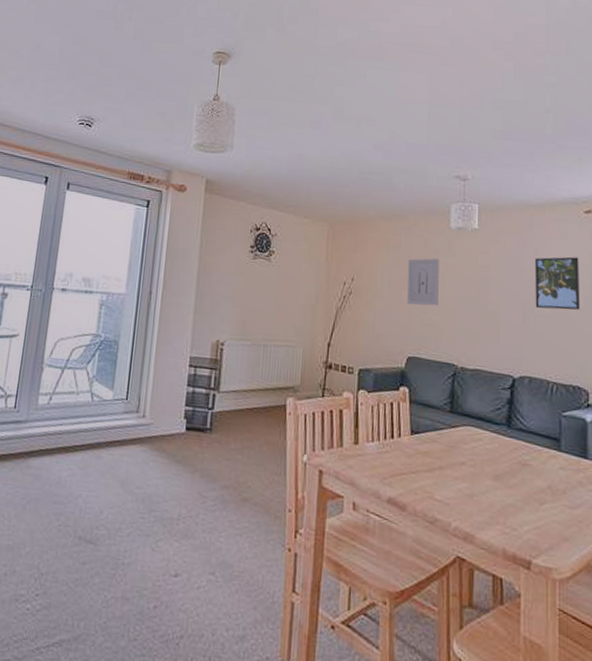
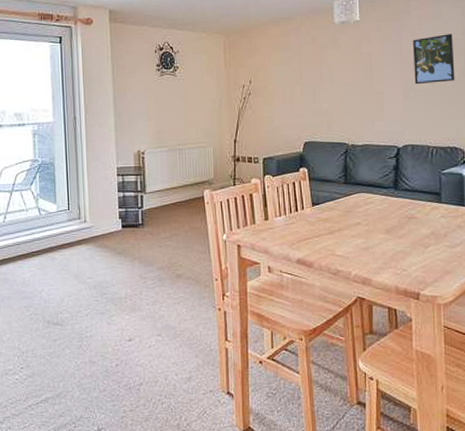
wall art: present [407,258,439,306] -> none [298,52,328,97]

